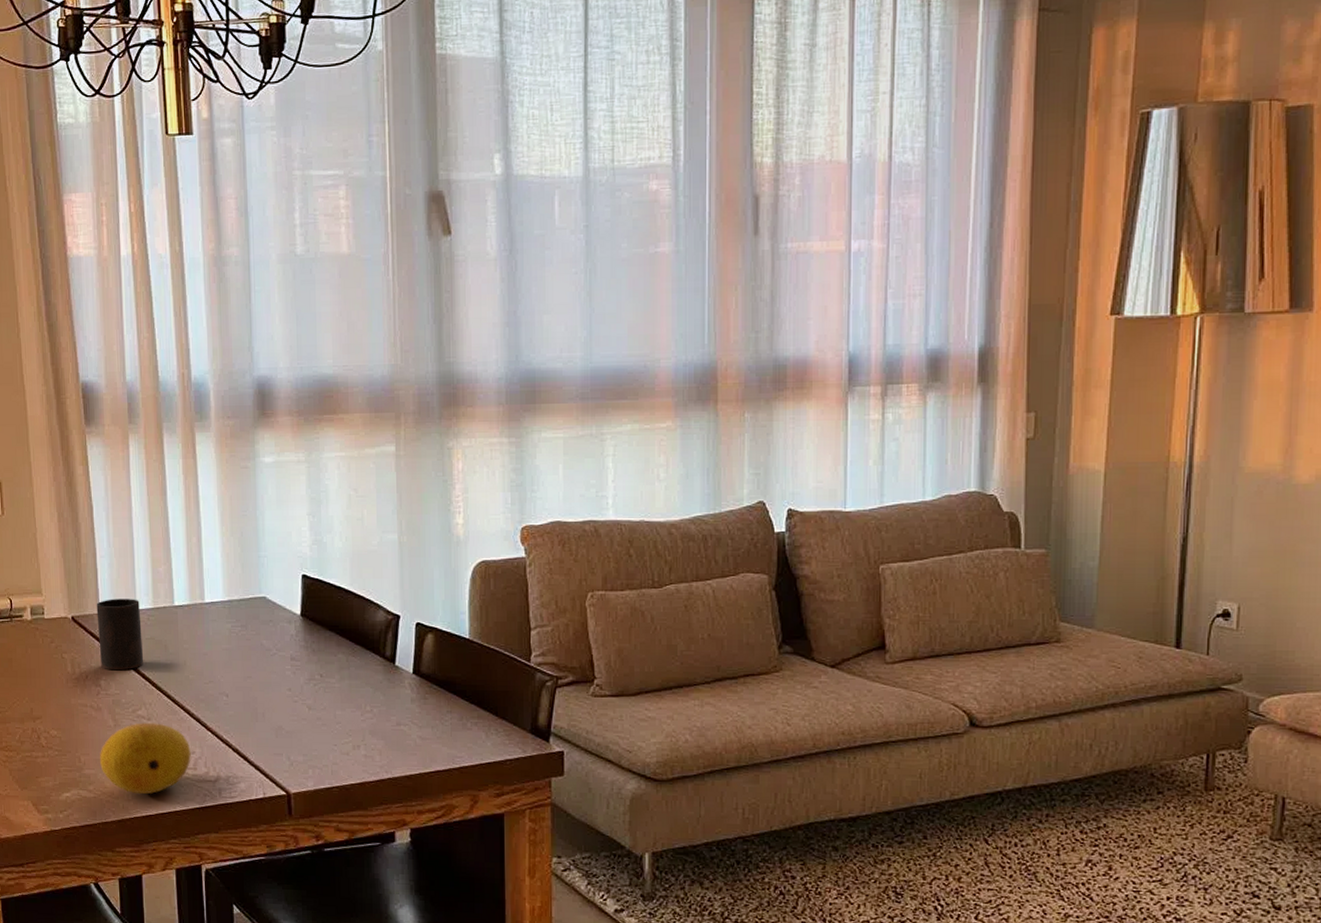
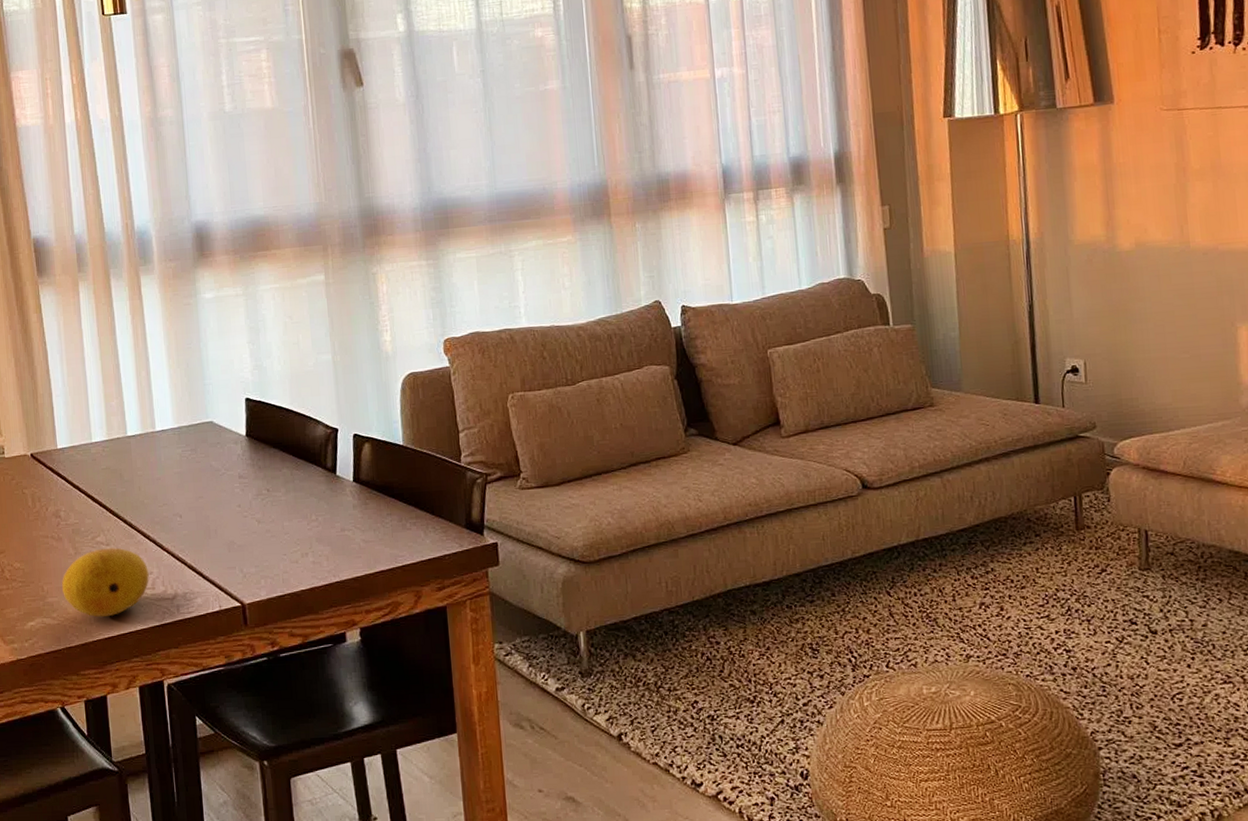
cup: present [96,599,144,670] -> none [54,432,101,501]

